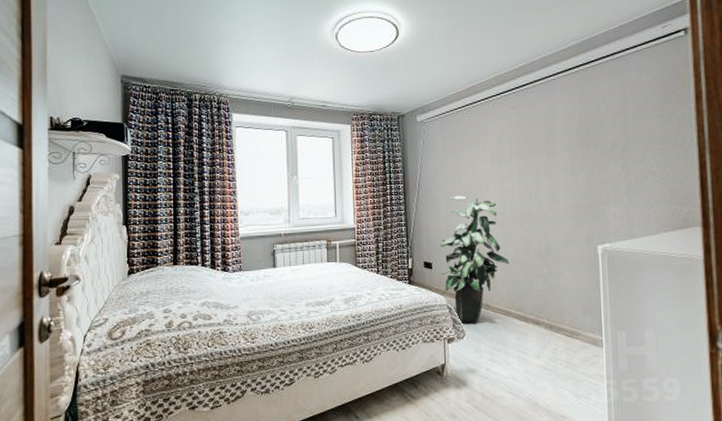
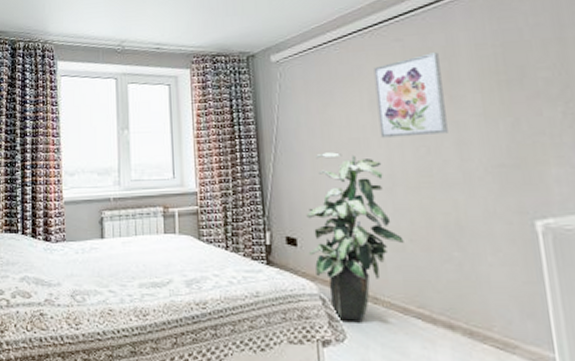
wall art: none [495,119,545,185] -> present [373,52,448,138]

